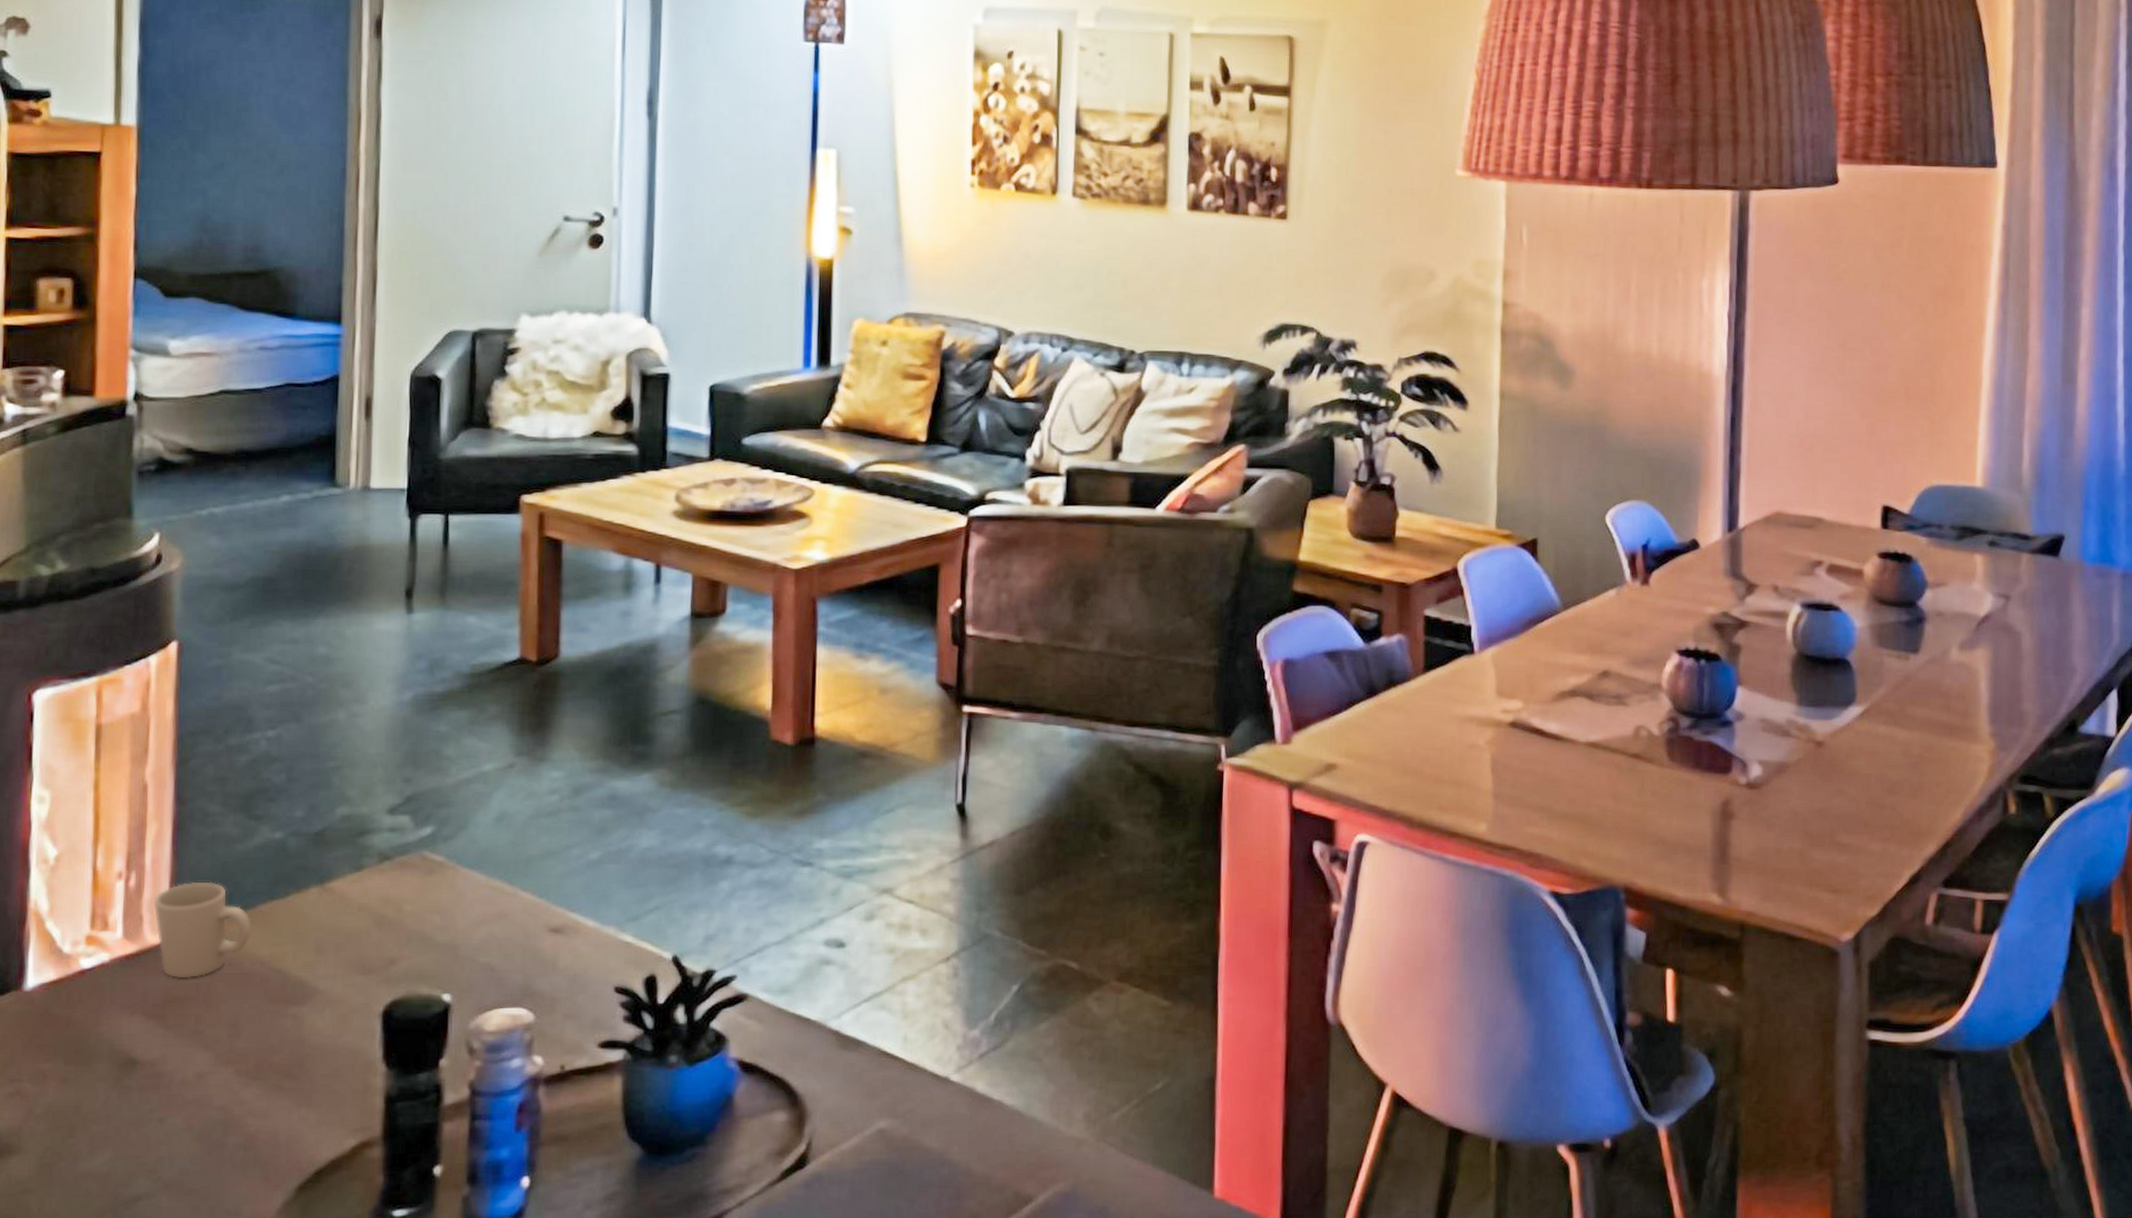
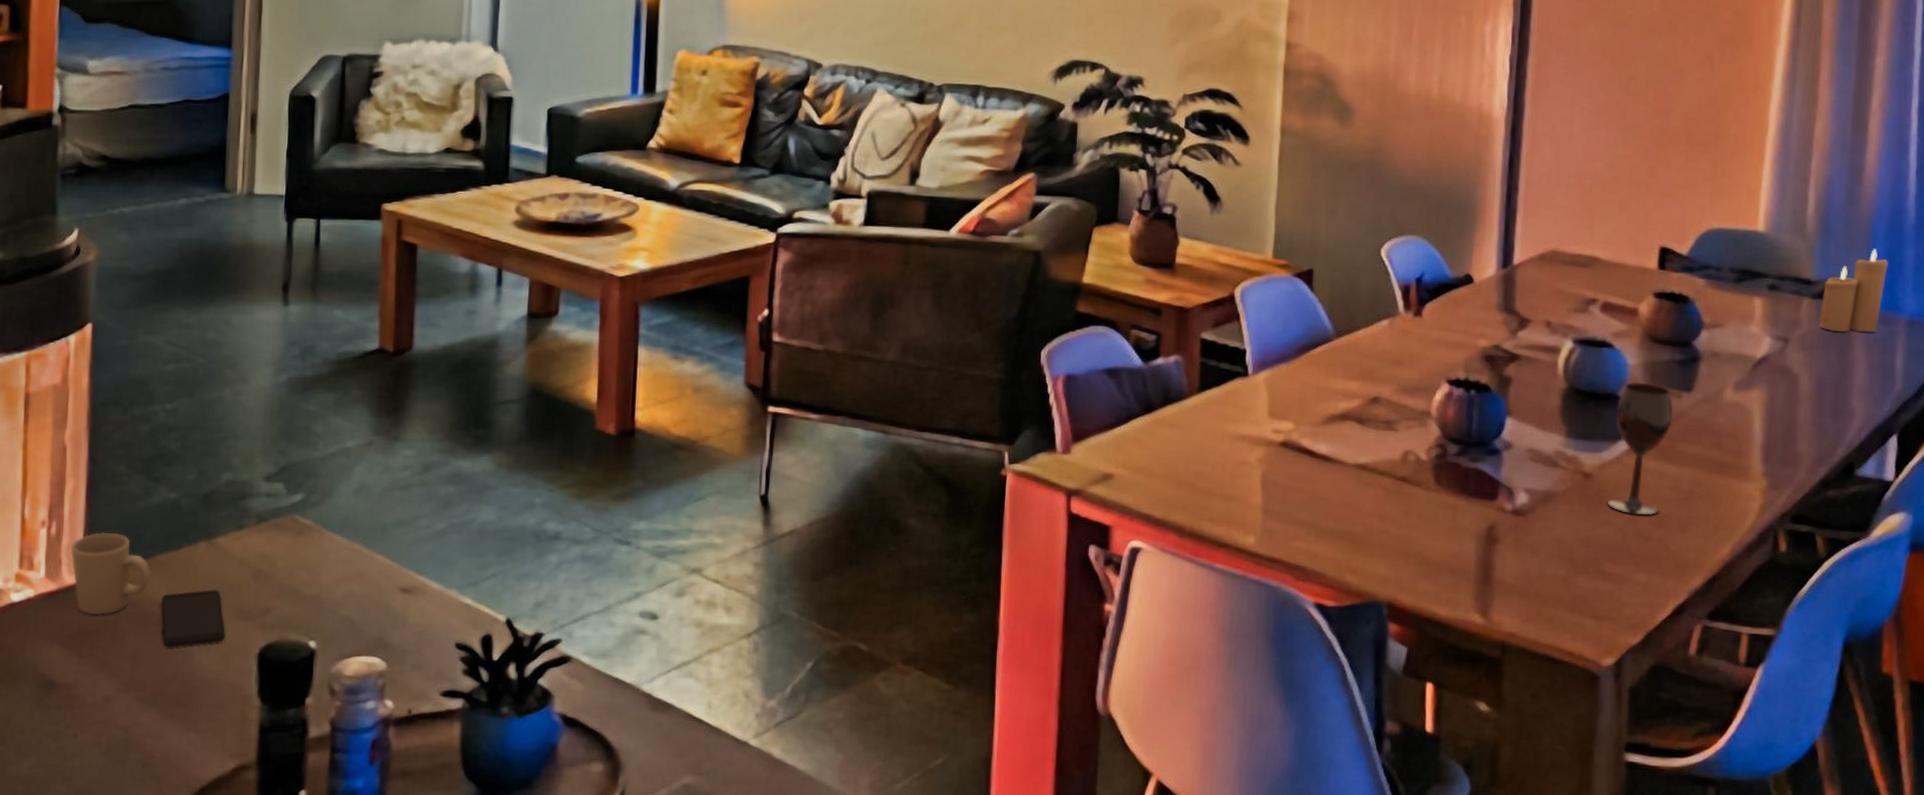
mobile phone: none [264,940,343,1011] -> present [161,589,226,648]
wine glass: none [1841,645,1902,783] -> present [1608,382,1674,516]
candle: none [2038,502,2102,587] -> present [1819,249,1888,333]

